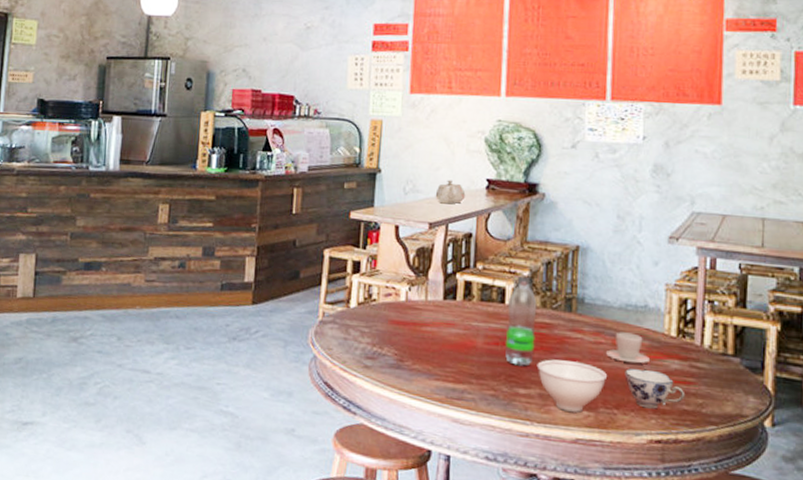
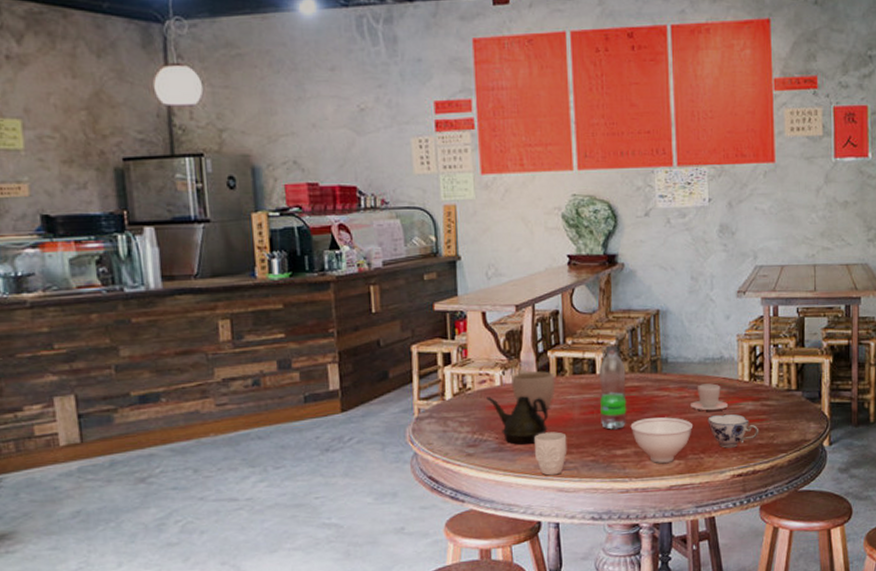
teapot: none [390,311,451,366] -> present [486,396,549,445]
cup: none [416,288,462,334] -> present [512,369,556,412]
cup: none [432,356,468,404] -> present [534,432,567,476]
teapot: present [435,179,466,204] -> none [518,259,549,285]

